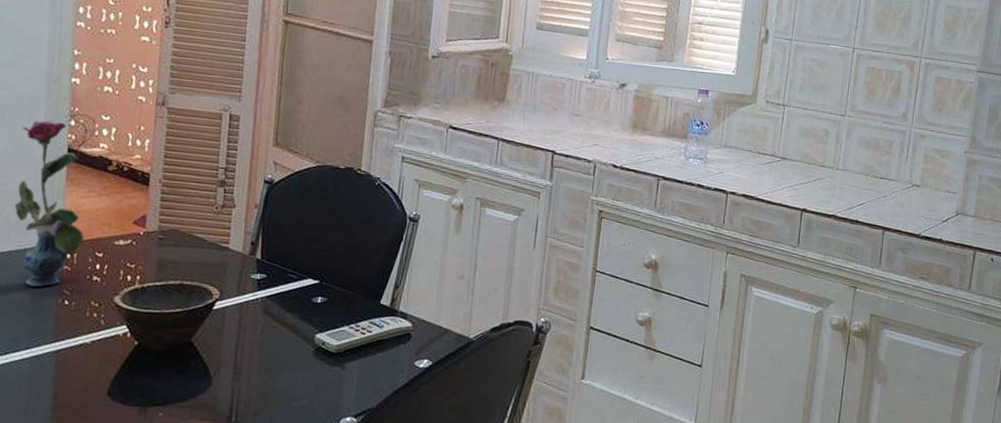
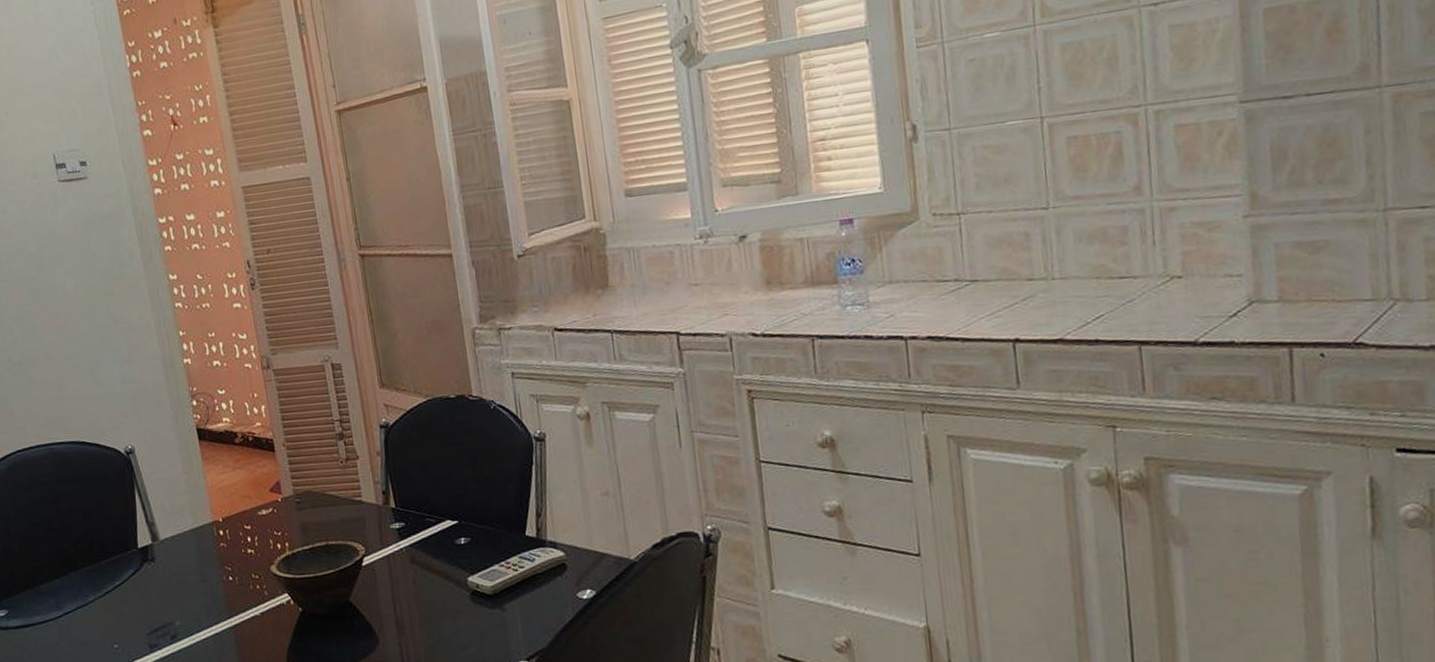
vase: present [14,120,84,287] -> none [154,403,231,567]

